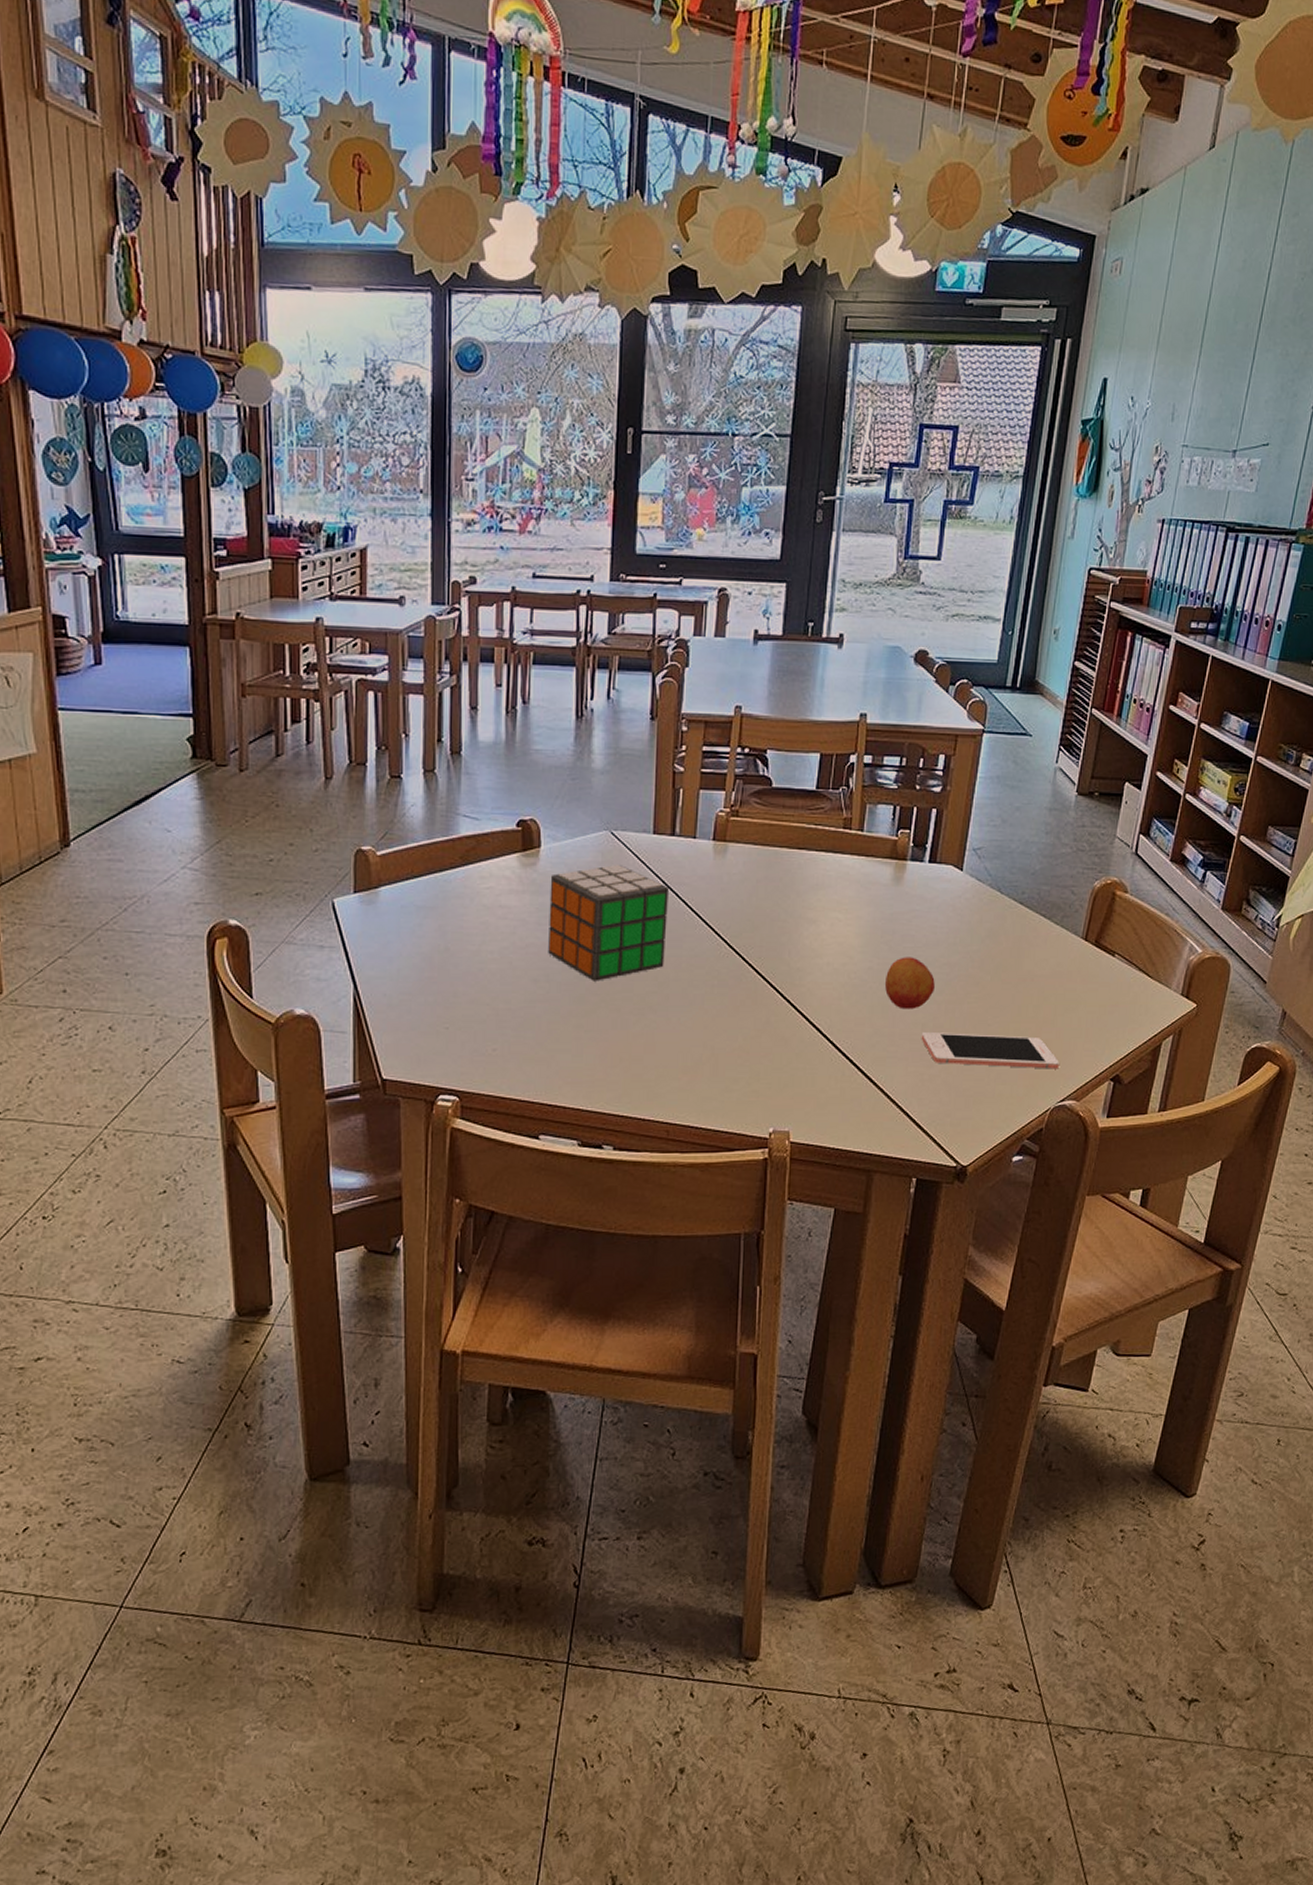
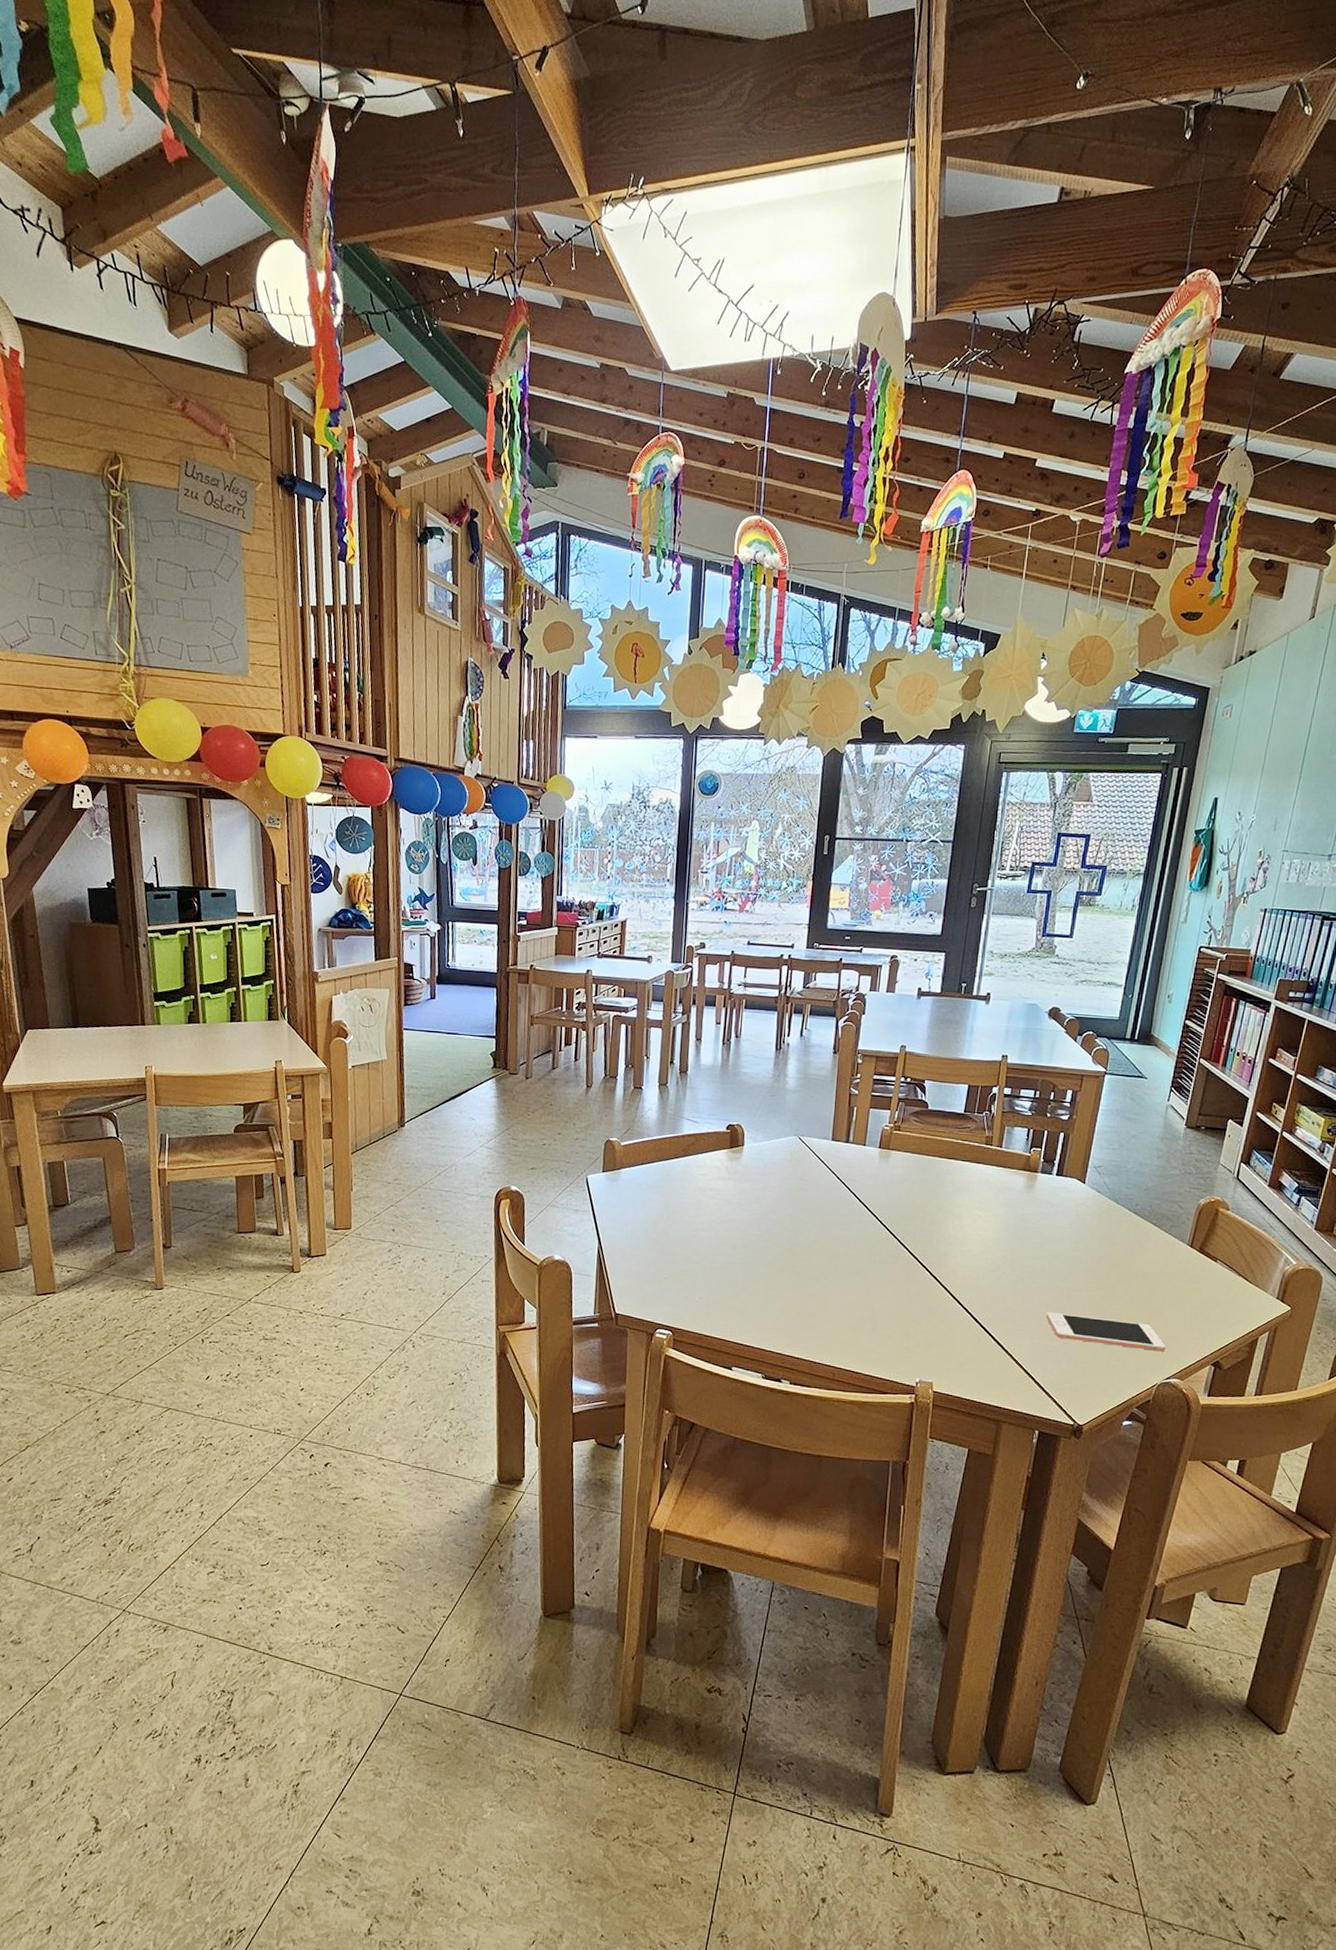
puzzle: present [548,865,670,981] -> none [746,1162,843,1252]
fruit: present [884,957,935,1009] -> none [1016,1249,1059,1293]

